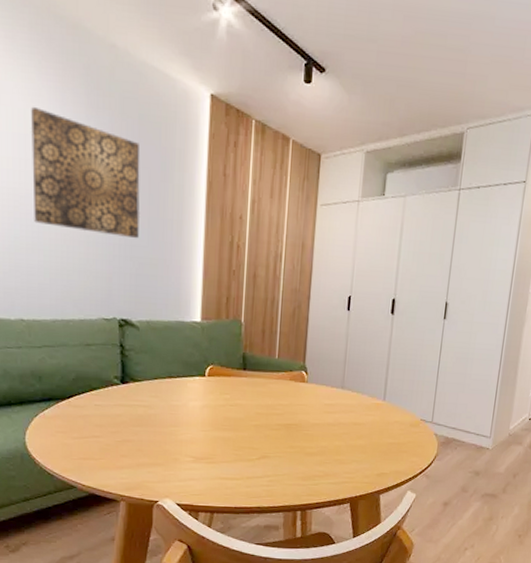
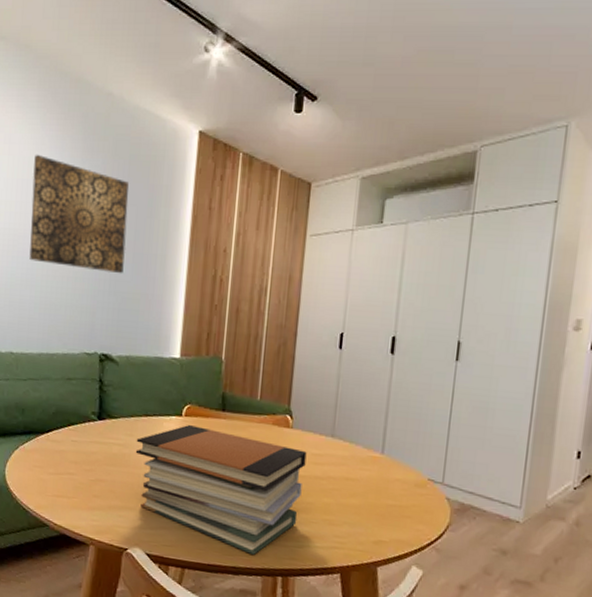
book stack: none [161,384,320,496] -> present [135,425,307,556]

